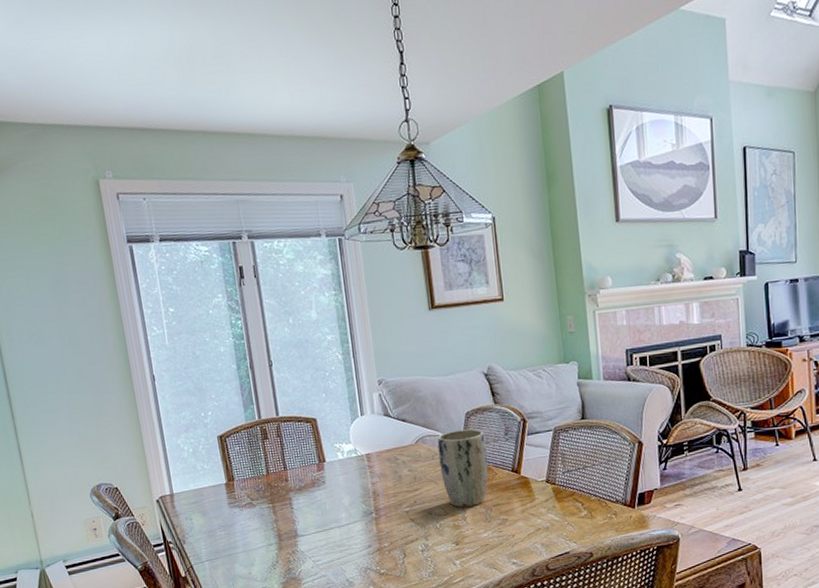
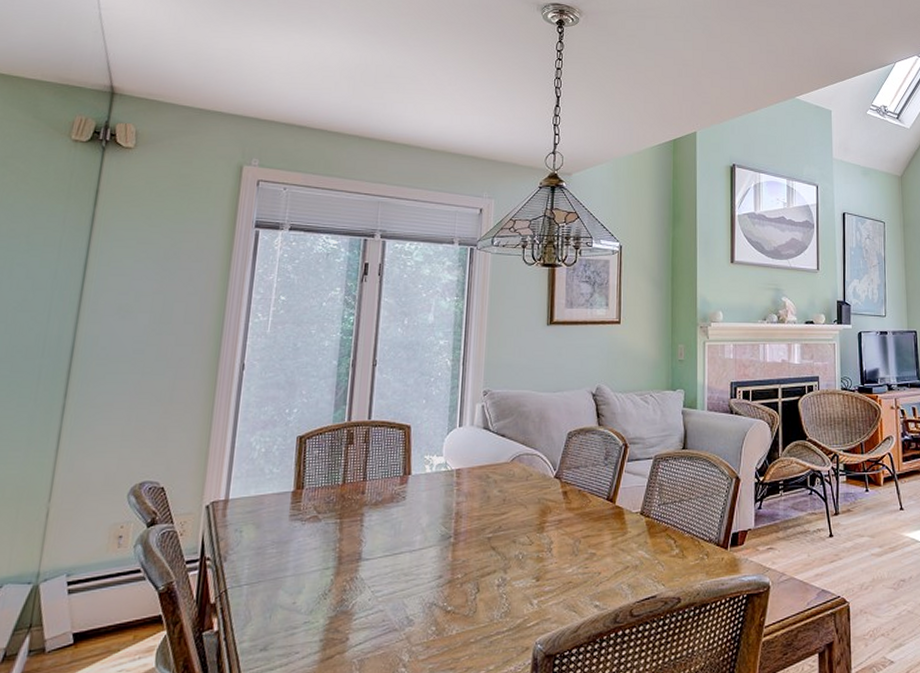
plant pot: present [437,429,488,507] -> none [532,451,584,537]

